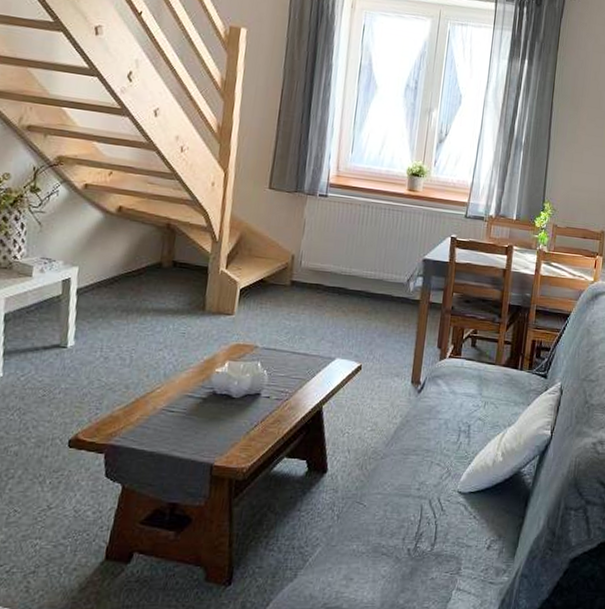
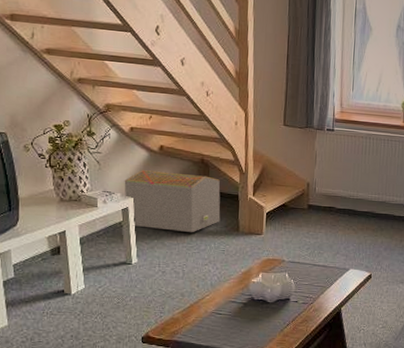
architectural model: none [67,234,187,310] -> present [124,170,221,232]

